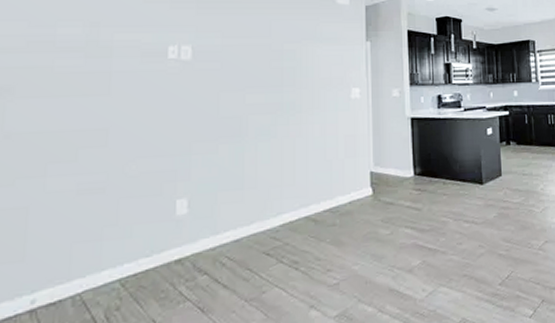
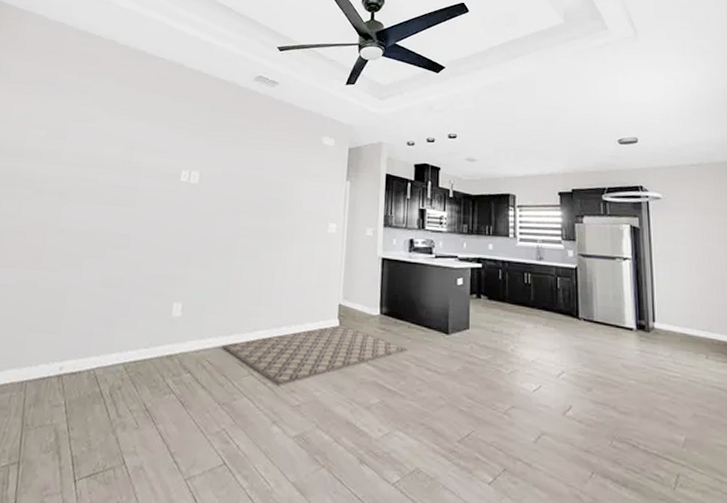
rug: none [243,192,445,268] -> present [223,325,408,386]

